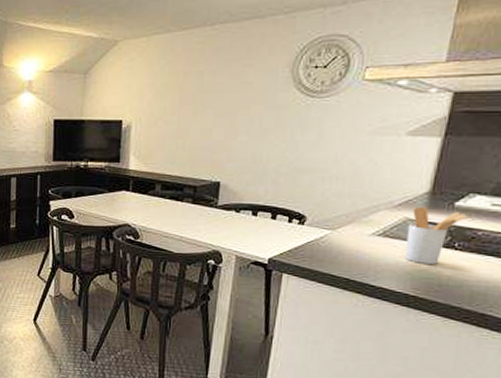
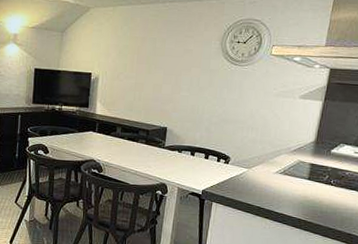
utensil holder: present [404,206,468,264] -> none [298,152,340,196]

